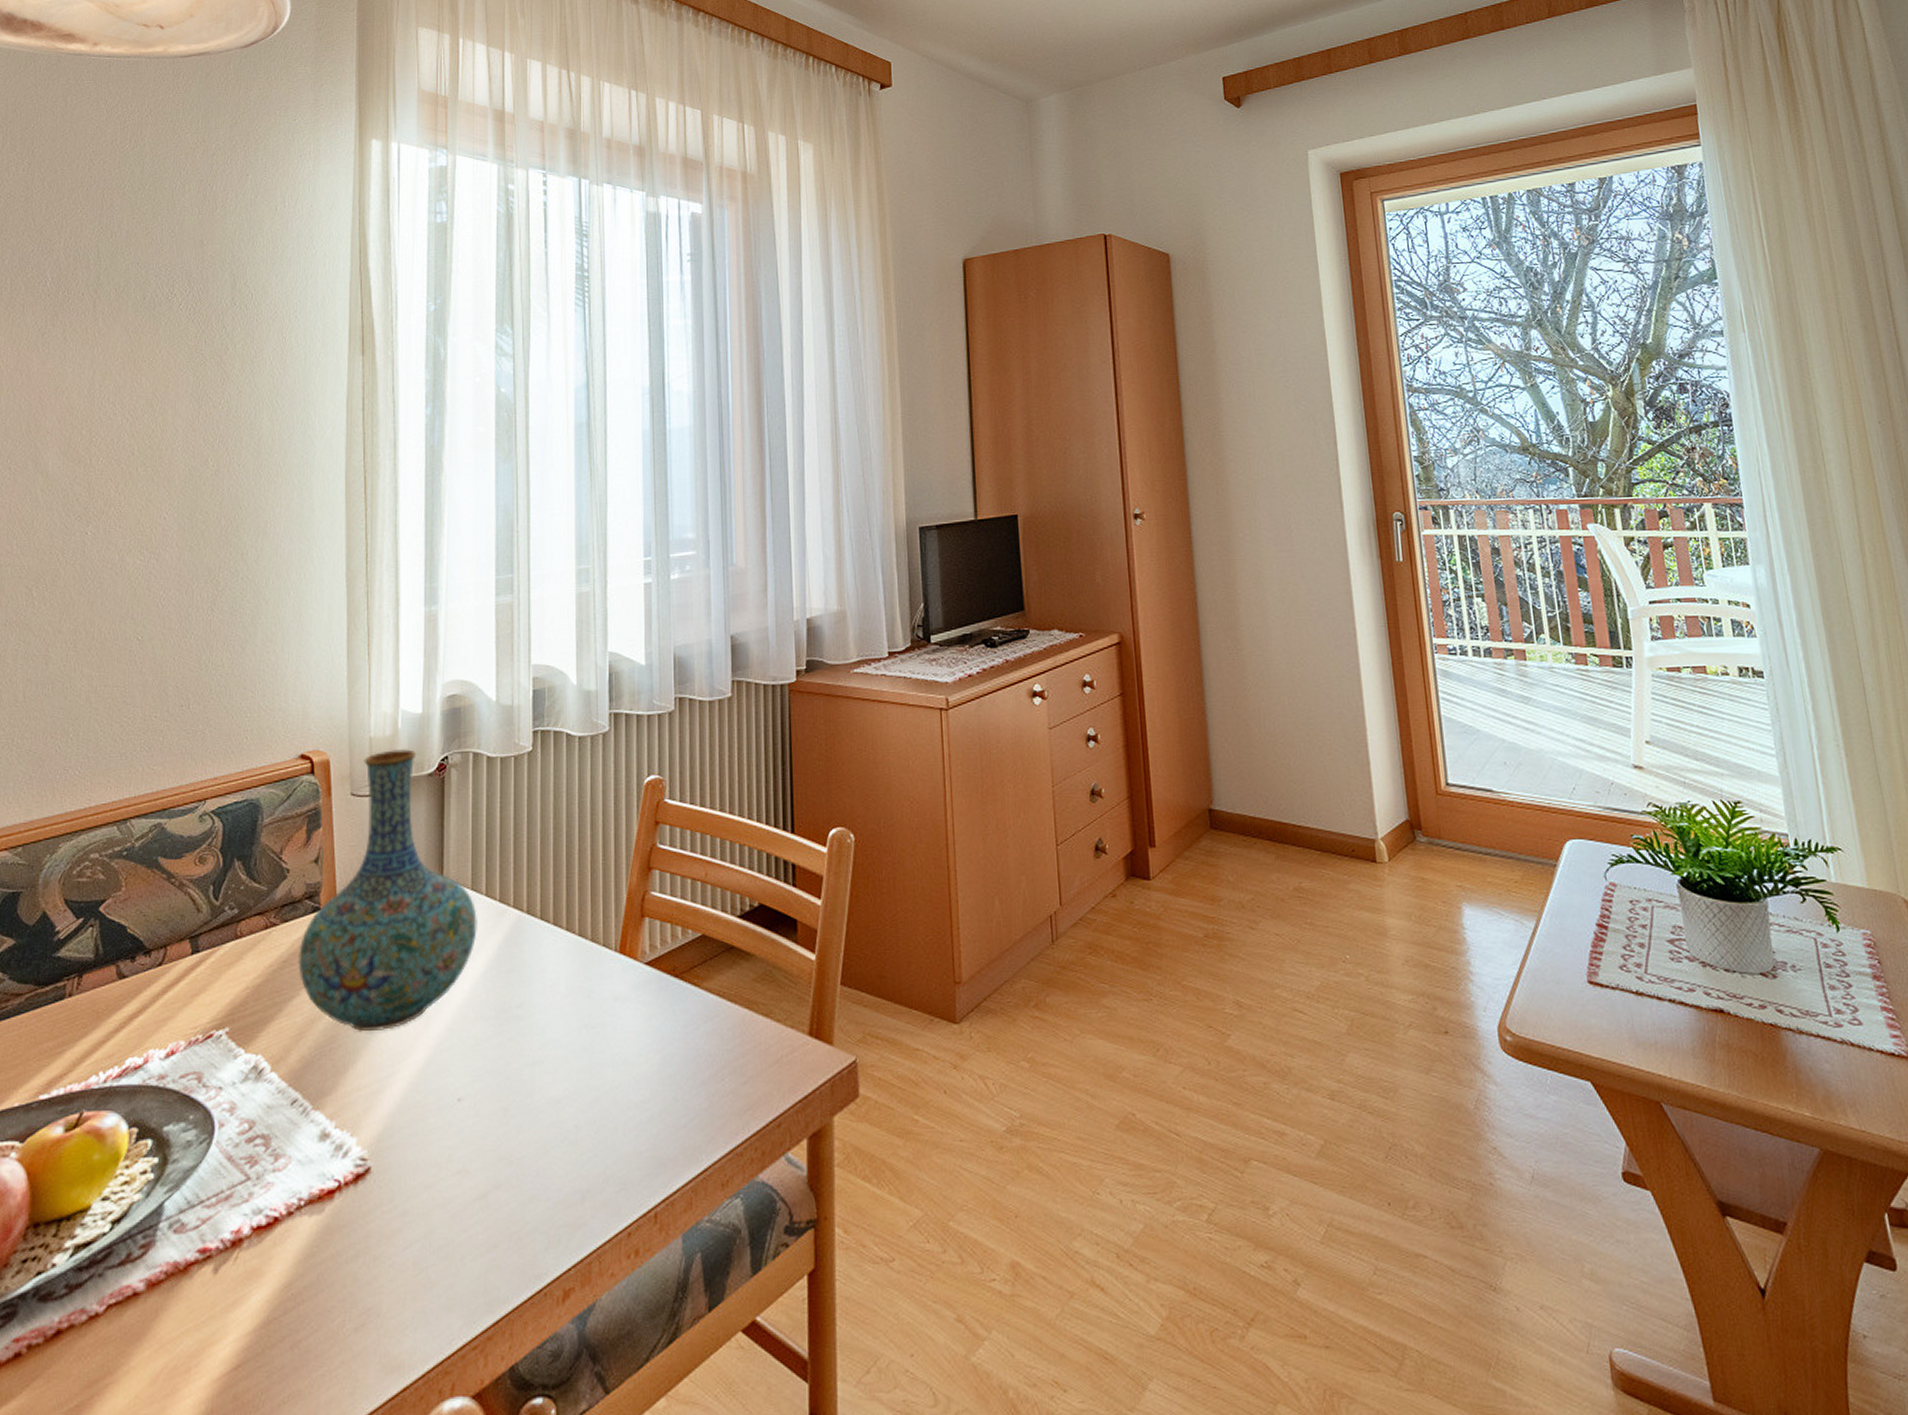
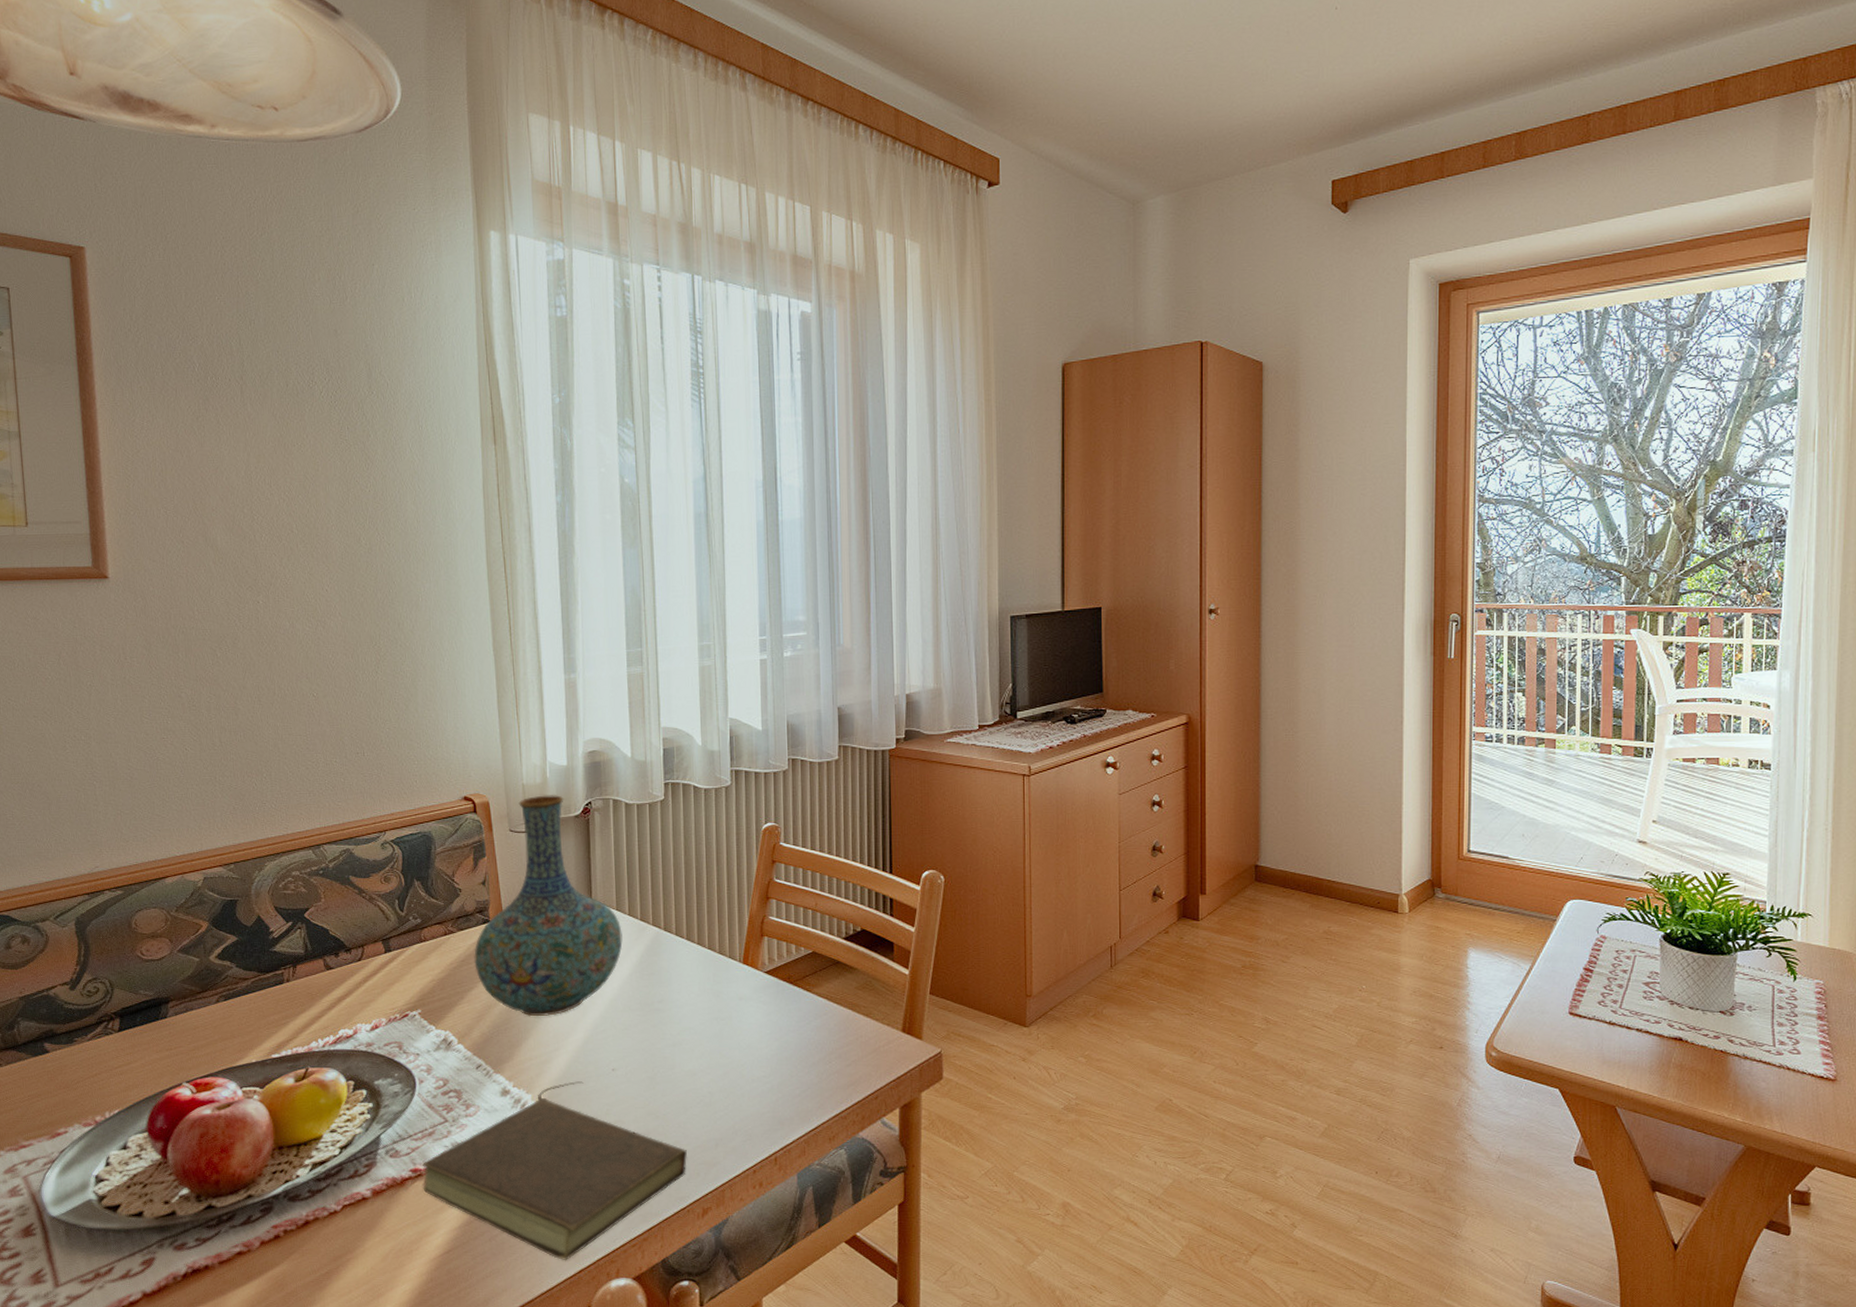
book: none [211,1117,546,1375] -> present [423,1081,687,1261]

